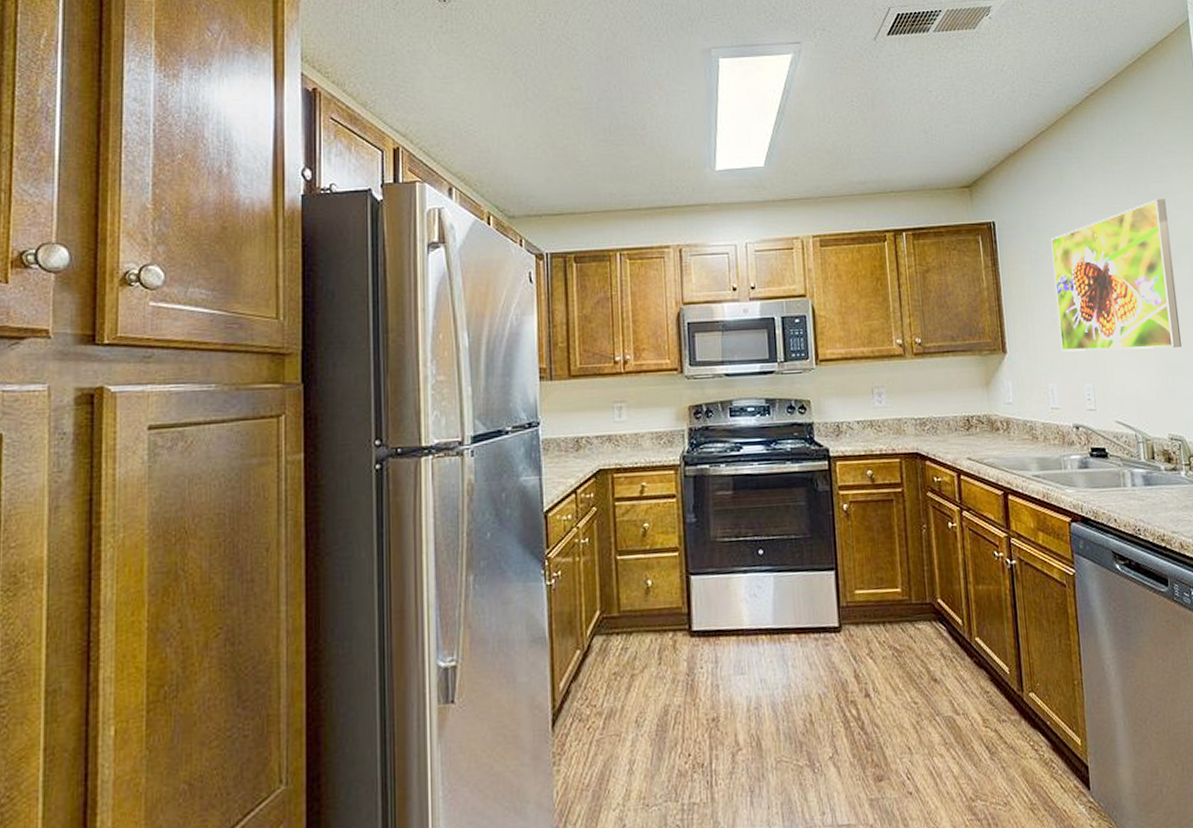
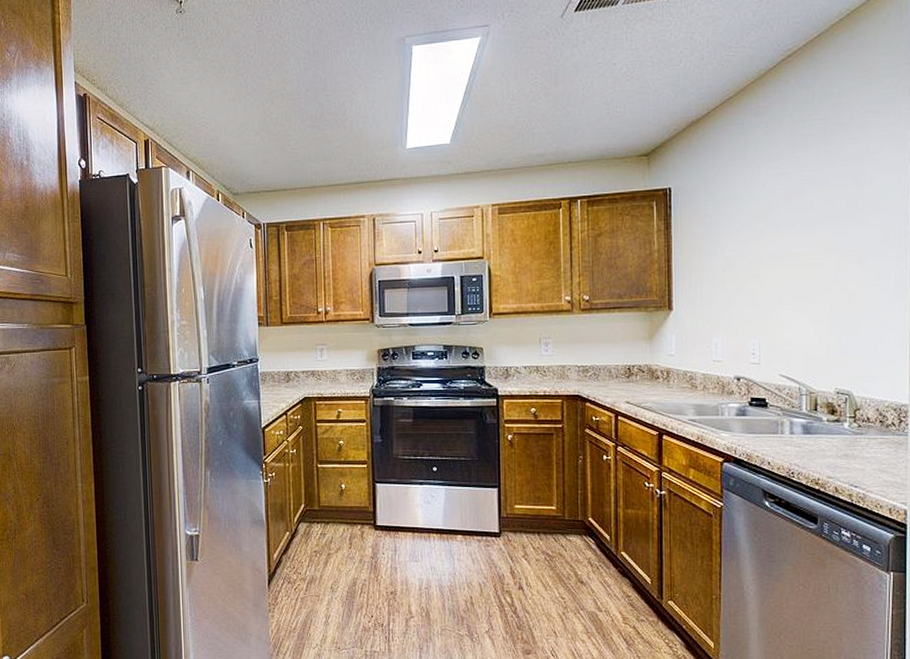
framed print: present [1051,199,1182,352] -> none [728,160,861,310]

